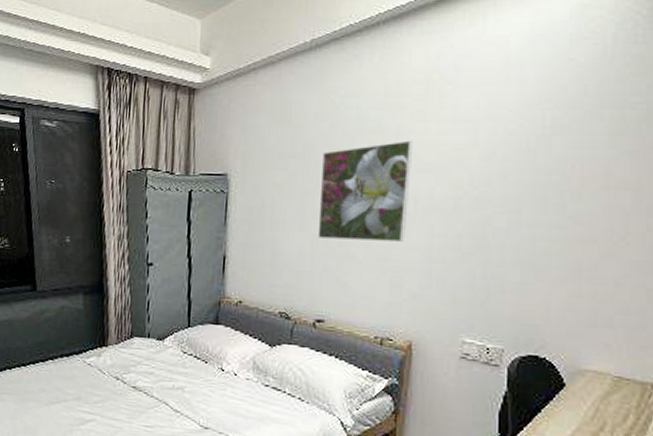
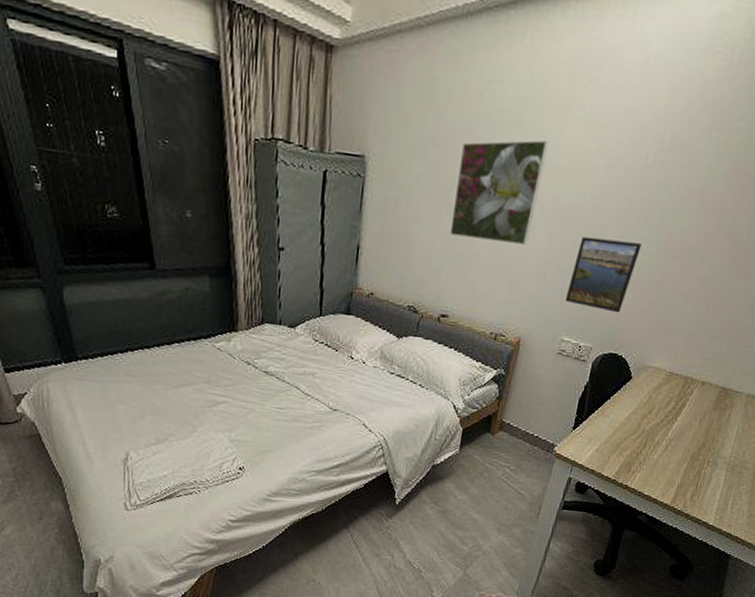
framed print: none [459,228,542,308] -> present [565,236,642,313]

